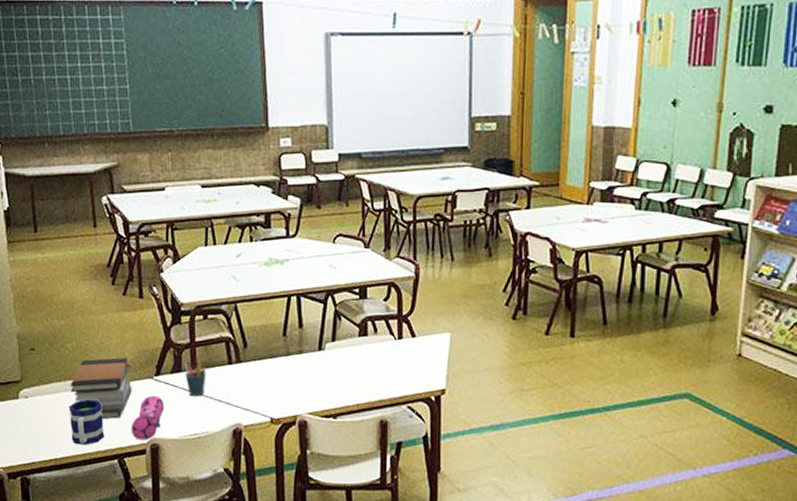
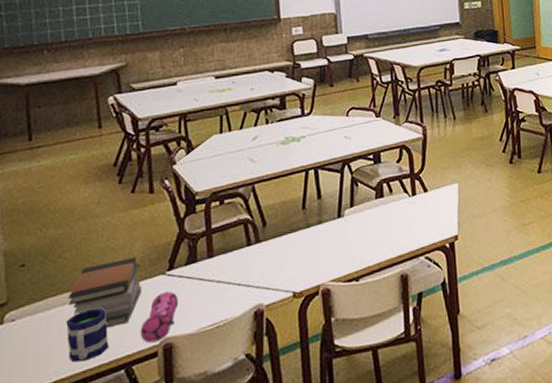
pen holder: present [184,362,207,397] -> none [199,249,224,286]

